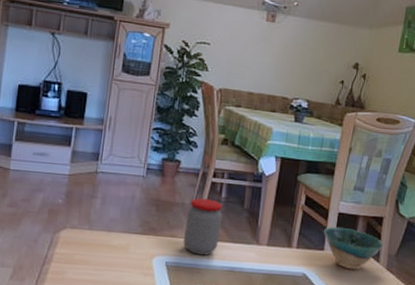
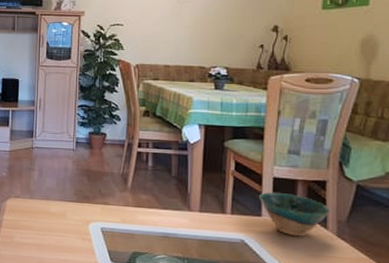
jar: present [184,198,223,255] -> none [116,167,151,222]

